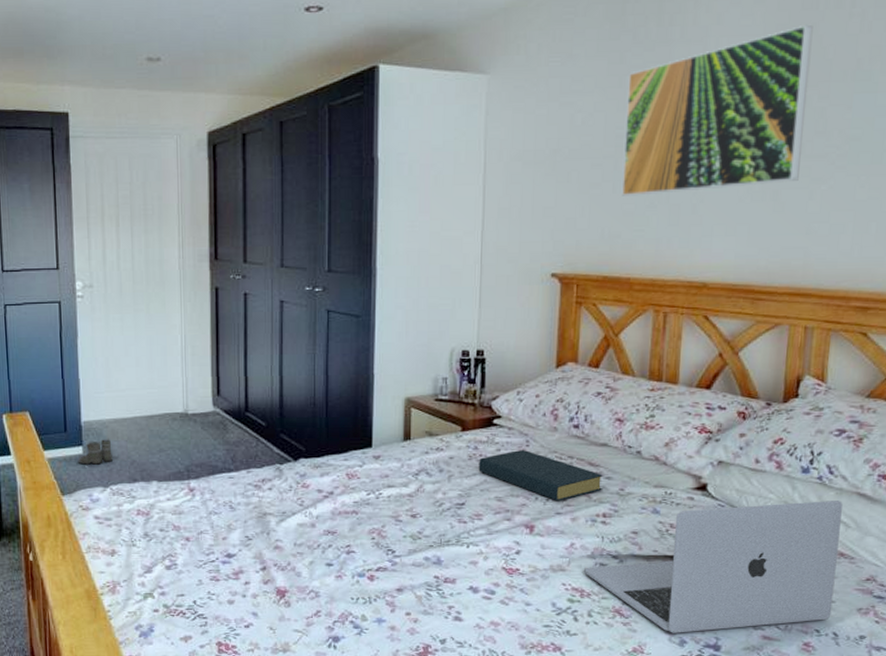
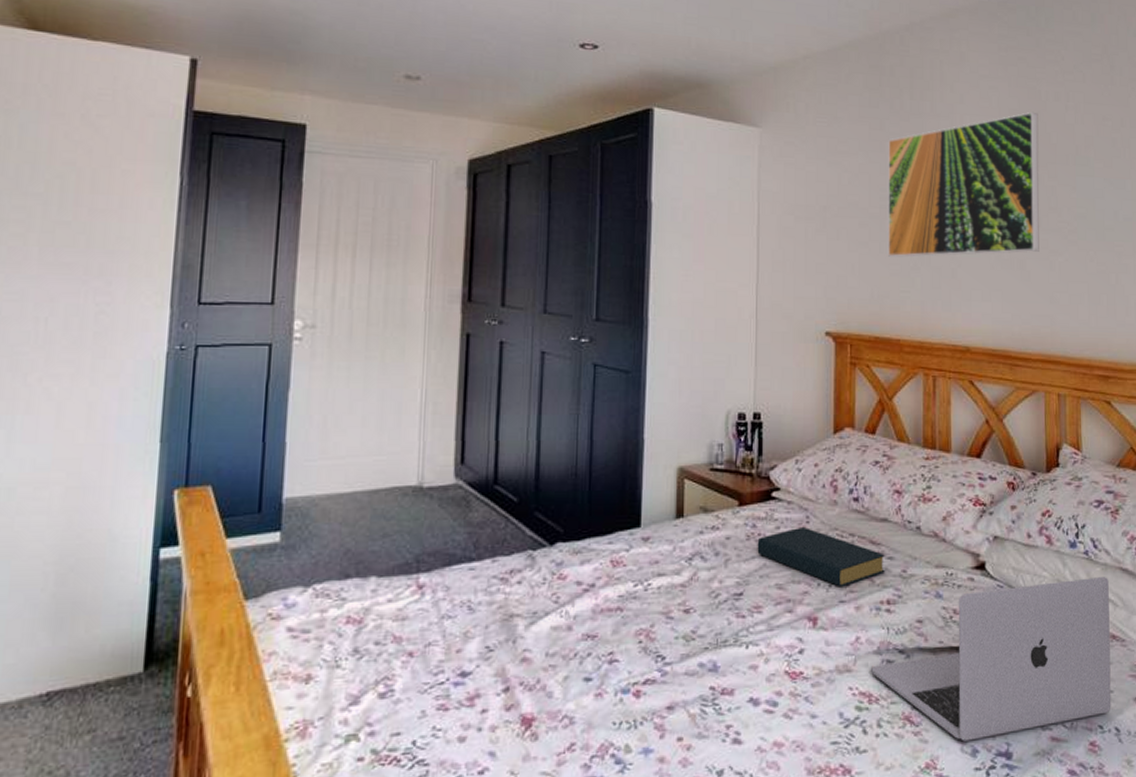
boots: present [77,439,113,466] -> none [272,521,321,558]

